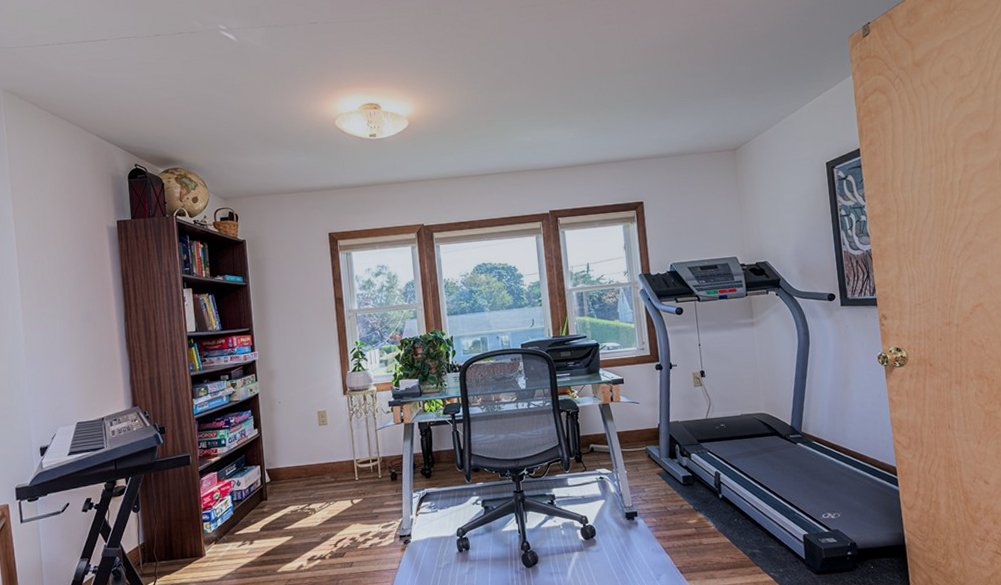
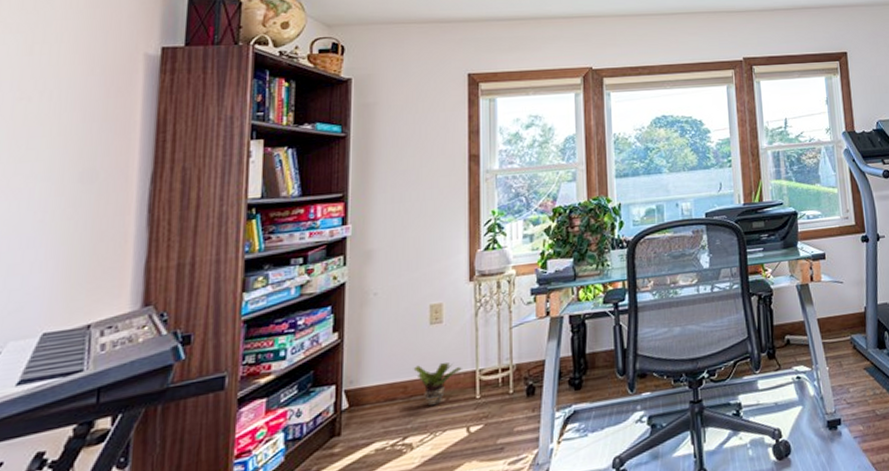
potted plant: none [310,453,344,484] -> present [413,362,462,407]

